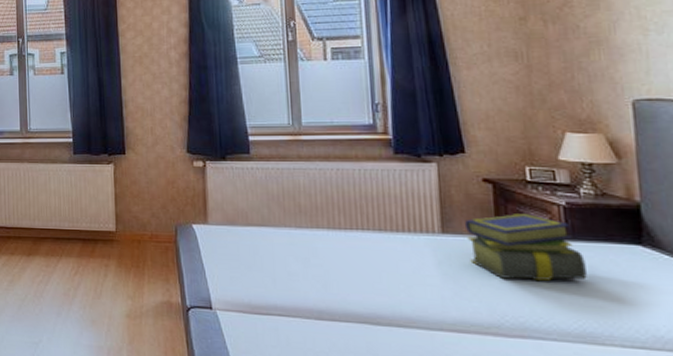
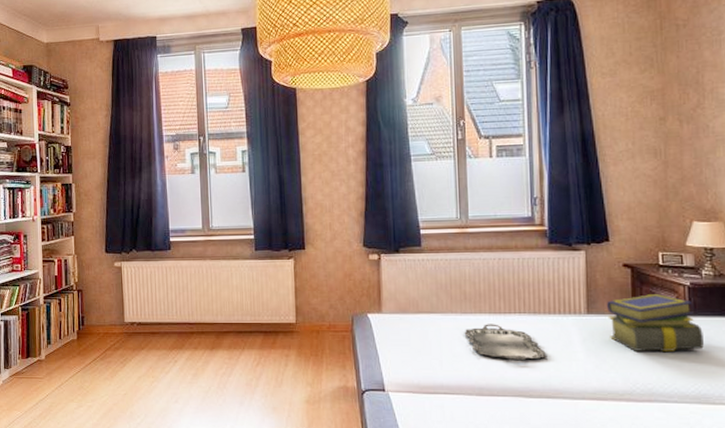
serving tray: none [299,240,397,283] -> present [464,324,547,361]

